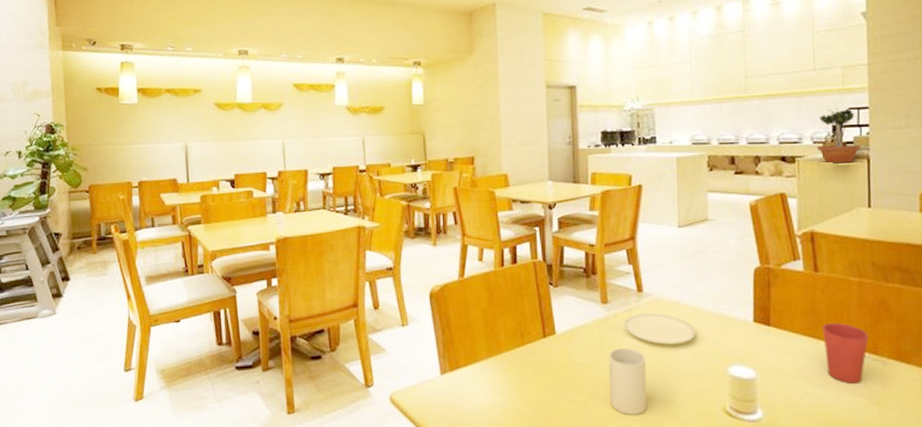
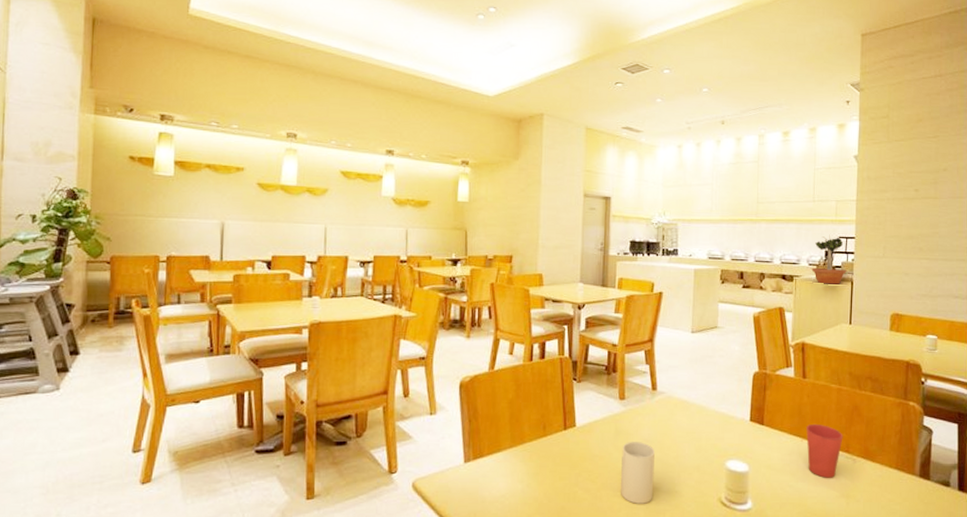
plate: present [623,313,696,345] -> none [637,410,701,440]

